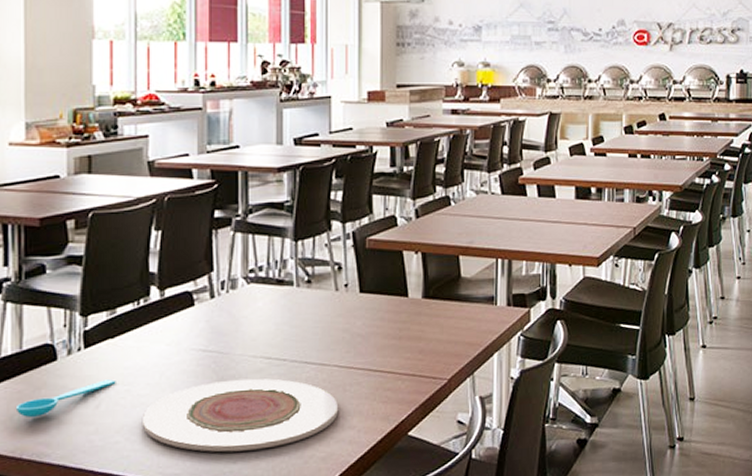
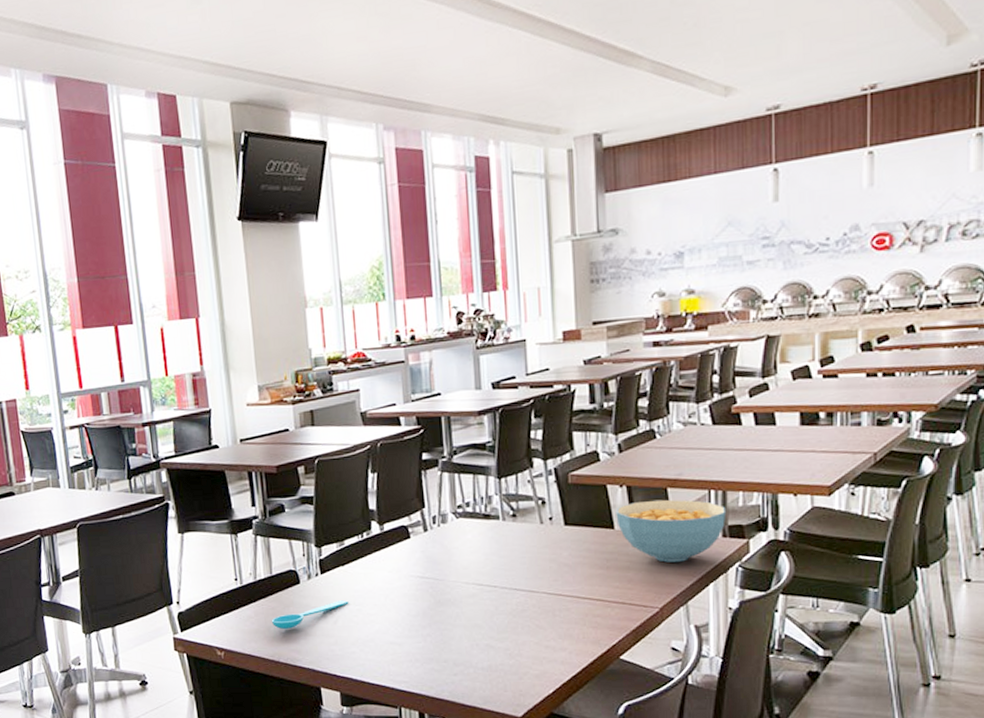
plate: present [141,378,339,453] -> none [372,602,550,666]
cereal bowl: none [410,267,511,332] -> present [616,499,727,563]

